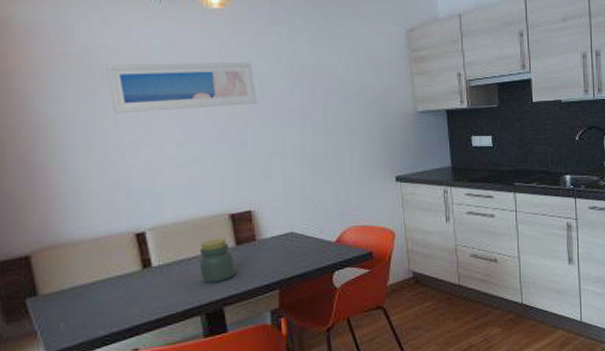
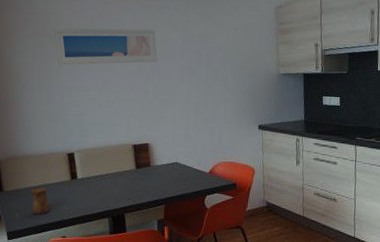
cup: none [83,283,114,323] -> present [32,187,51,215]
jar: present [199,238,235,283] -> none [109,162,135,195]

